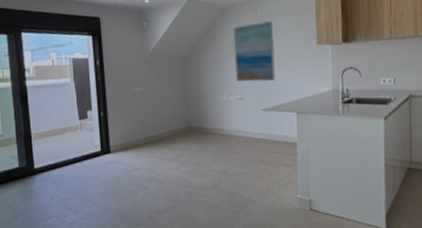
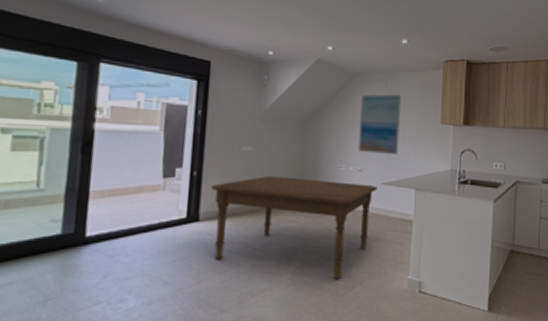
dining table: none [115,111,258,199] -> present [210,176,377,280]

